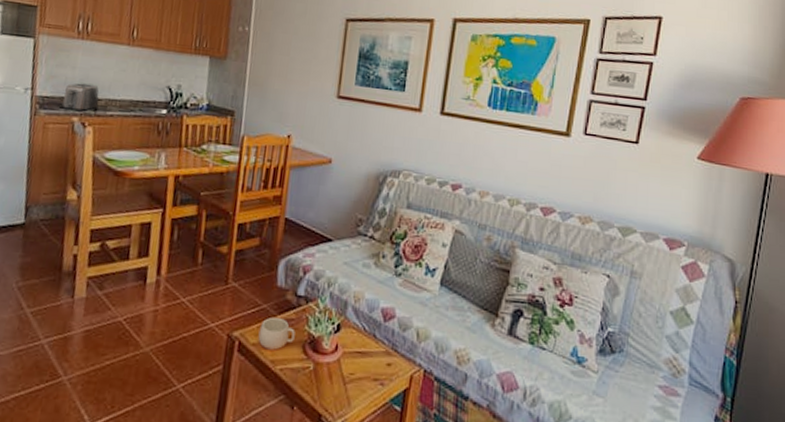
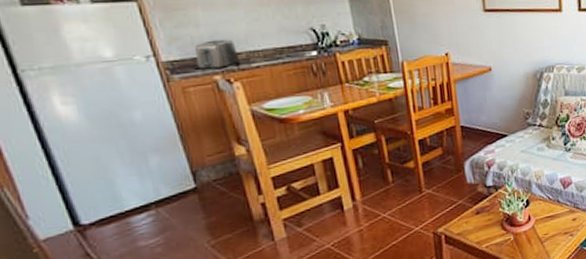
mug: present [258,317,296,350] -> none [460,207,493,235]

